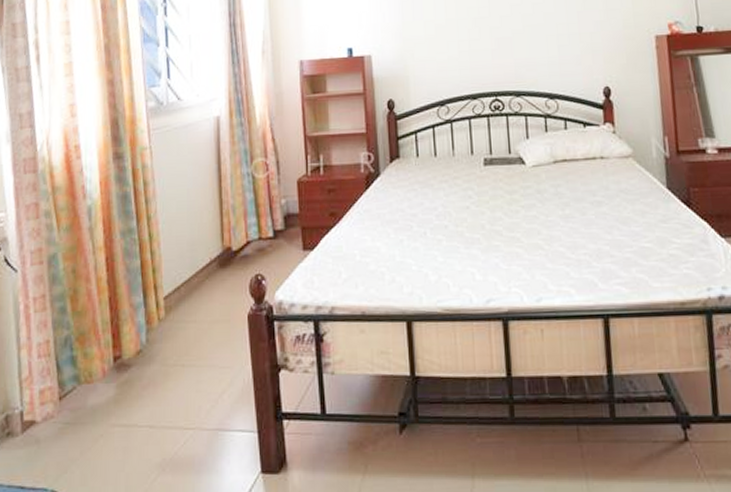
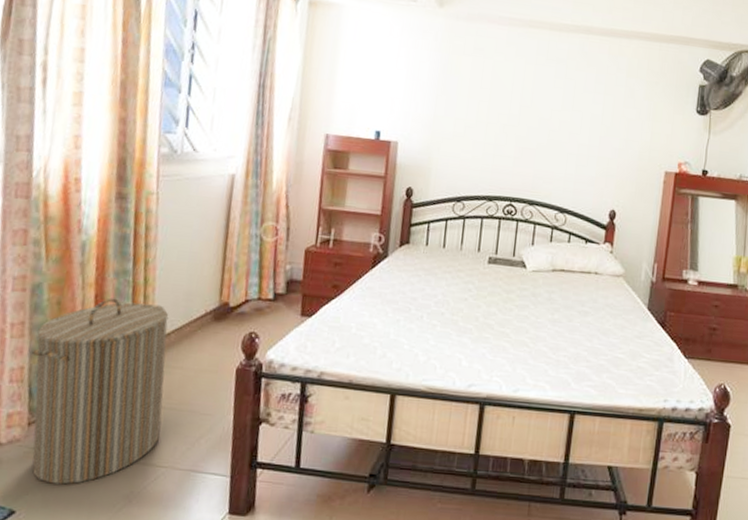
laundry hamper: none [53,258,184,459] -> present [29,298,169,485]

